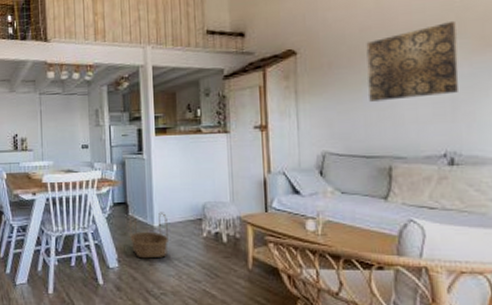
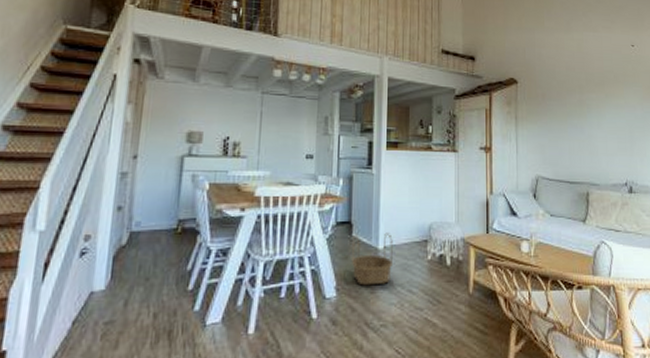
wall art: present [366,20,459,102] -> none [571,71,635,133]

